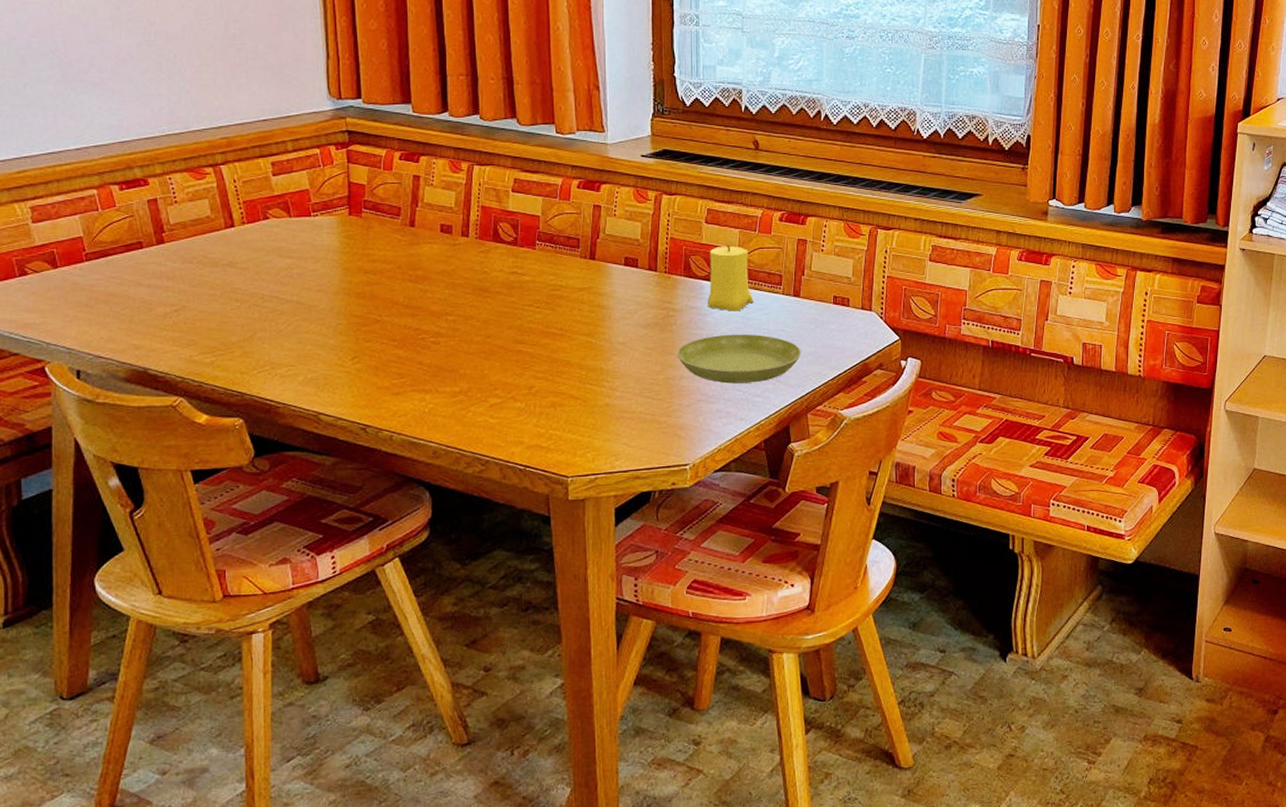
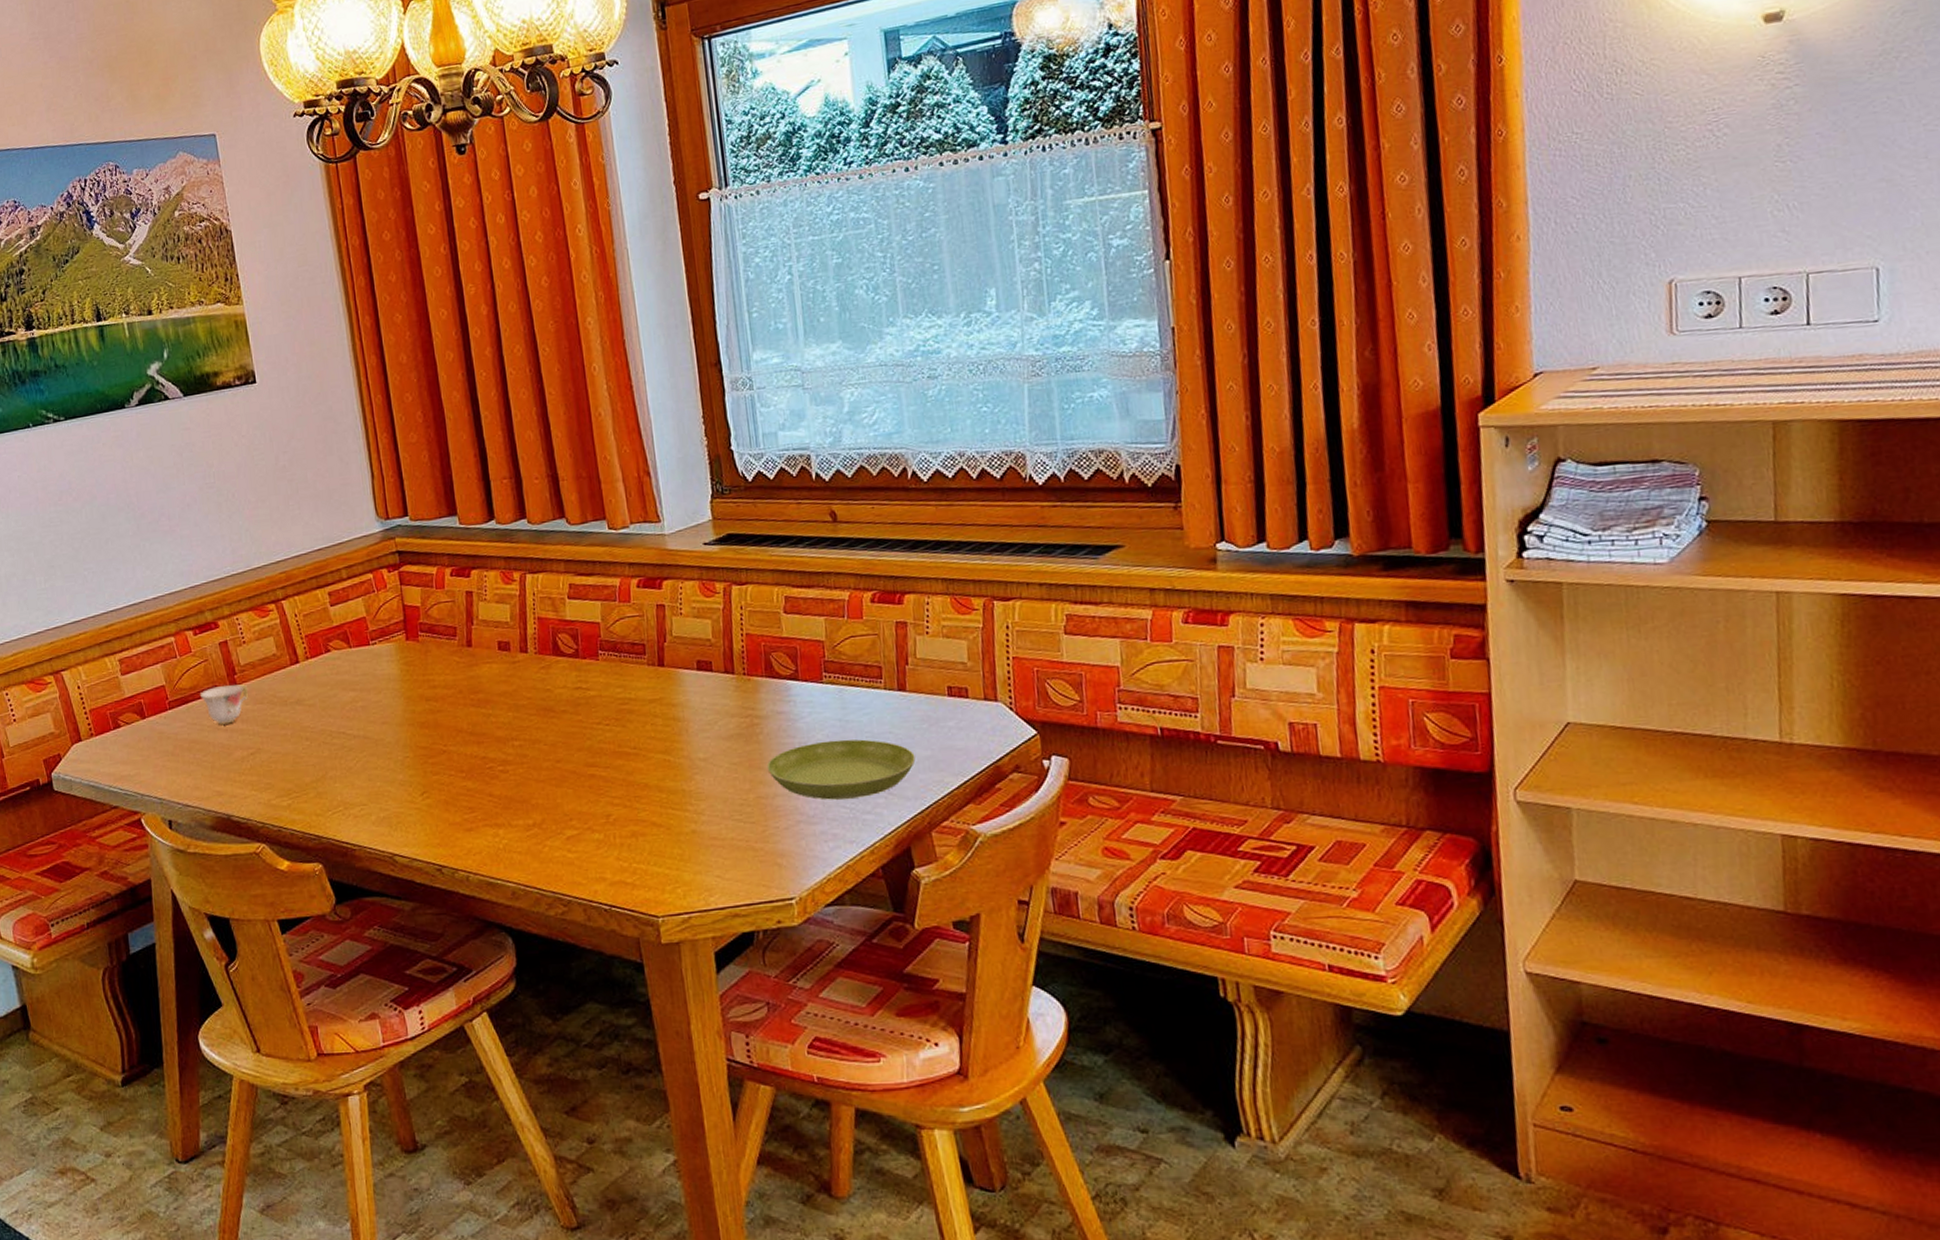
teacup: none [121,241,177,280] -> present [199,684,249,725]
candle: present [708,244,753,312] -> none [793,635,850,714]

